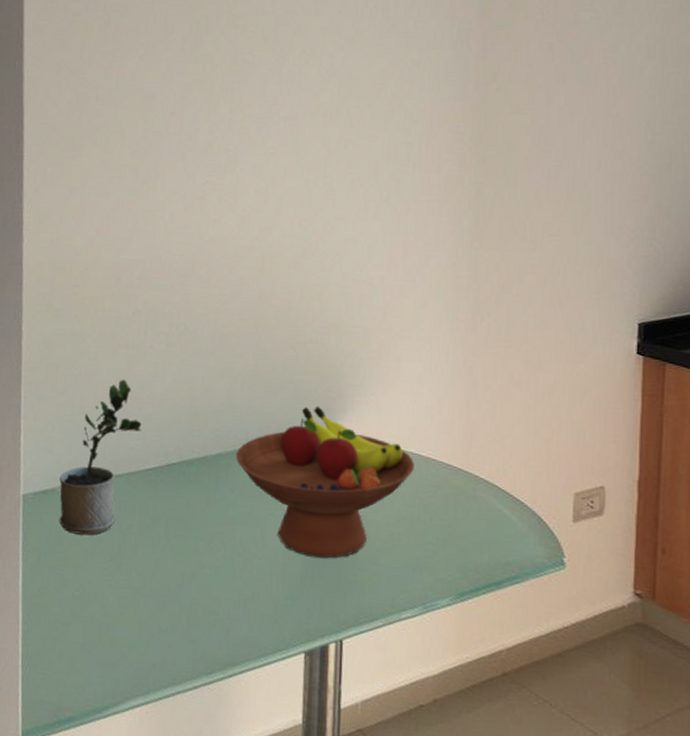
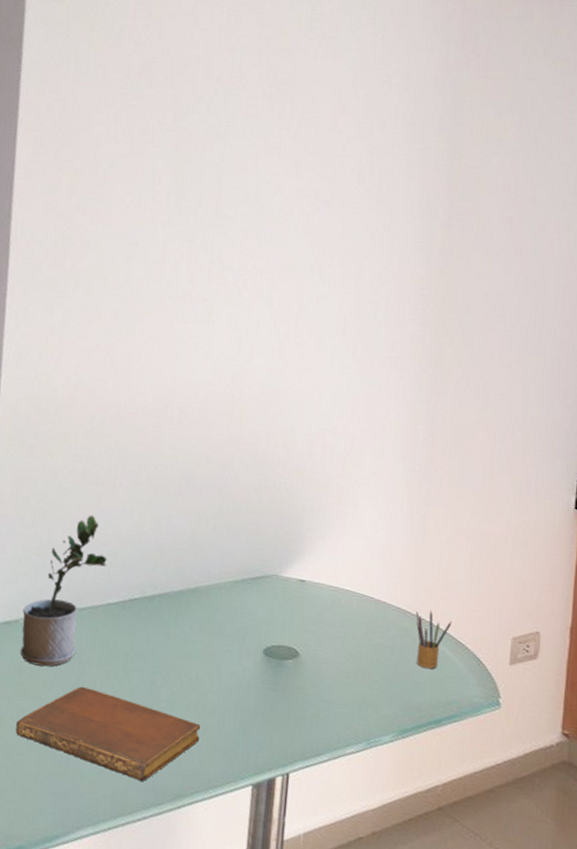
notebook: none [59,554,248,650] -> present [15,686,200,781]
fruit bowl: present [235,405,415,558] -> none [196,547,366,694]
pencil box: none [469,467,509,529] -> present [416,610,453,669]

